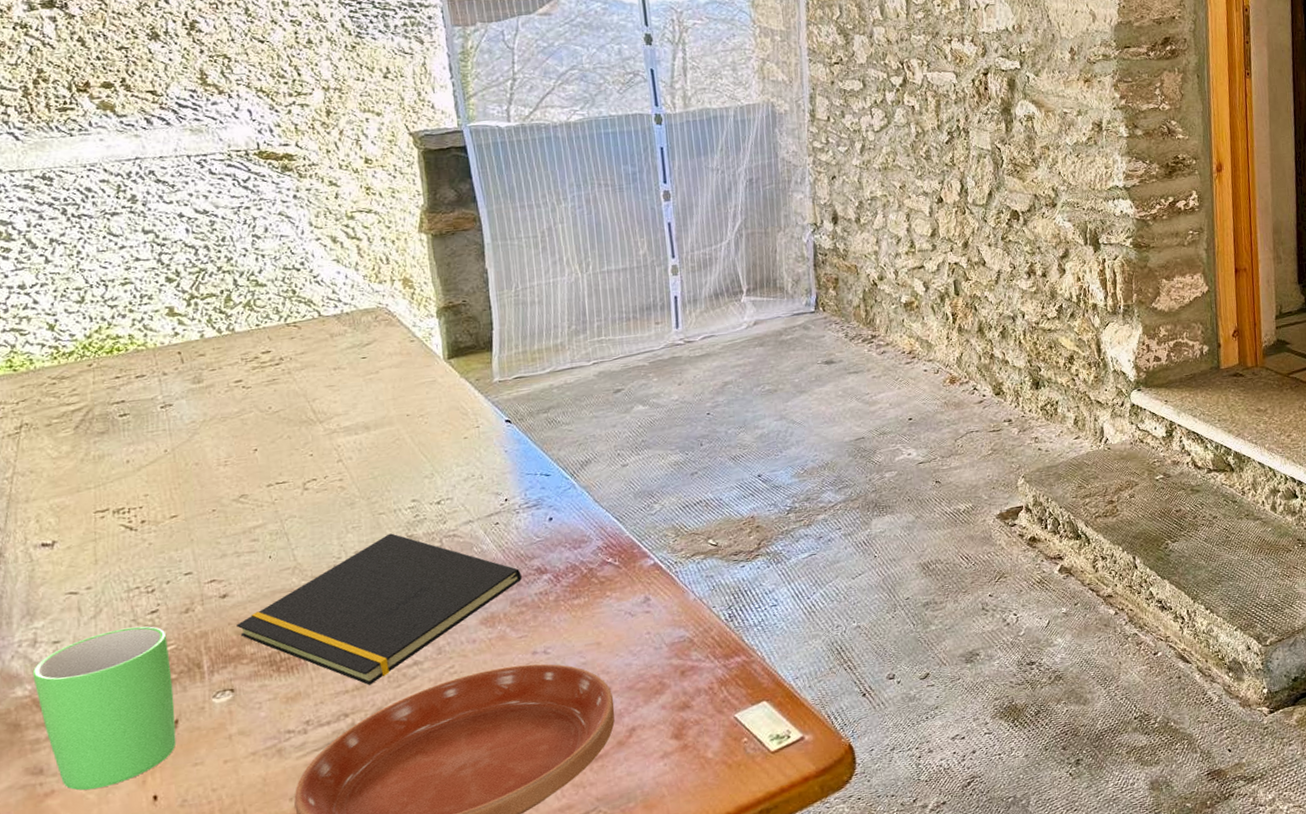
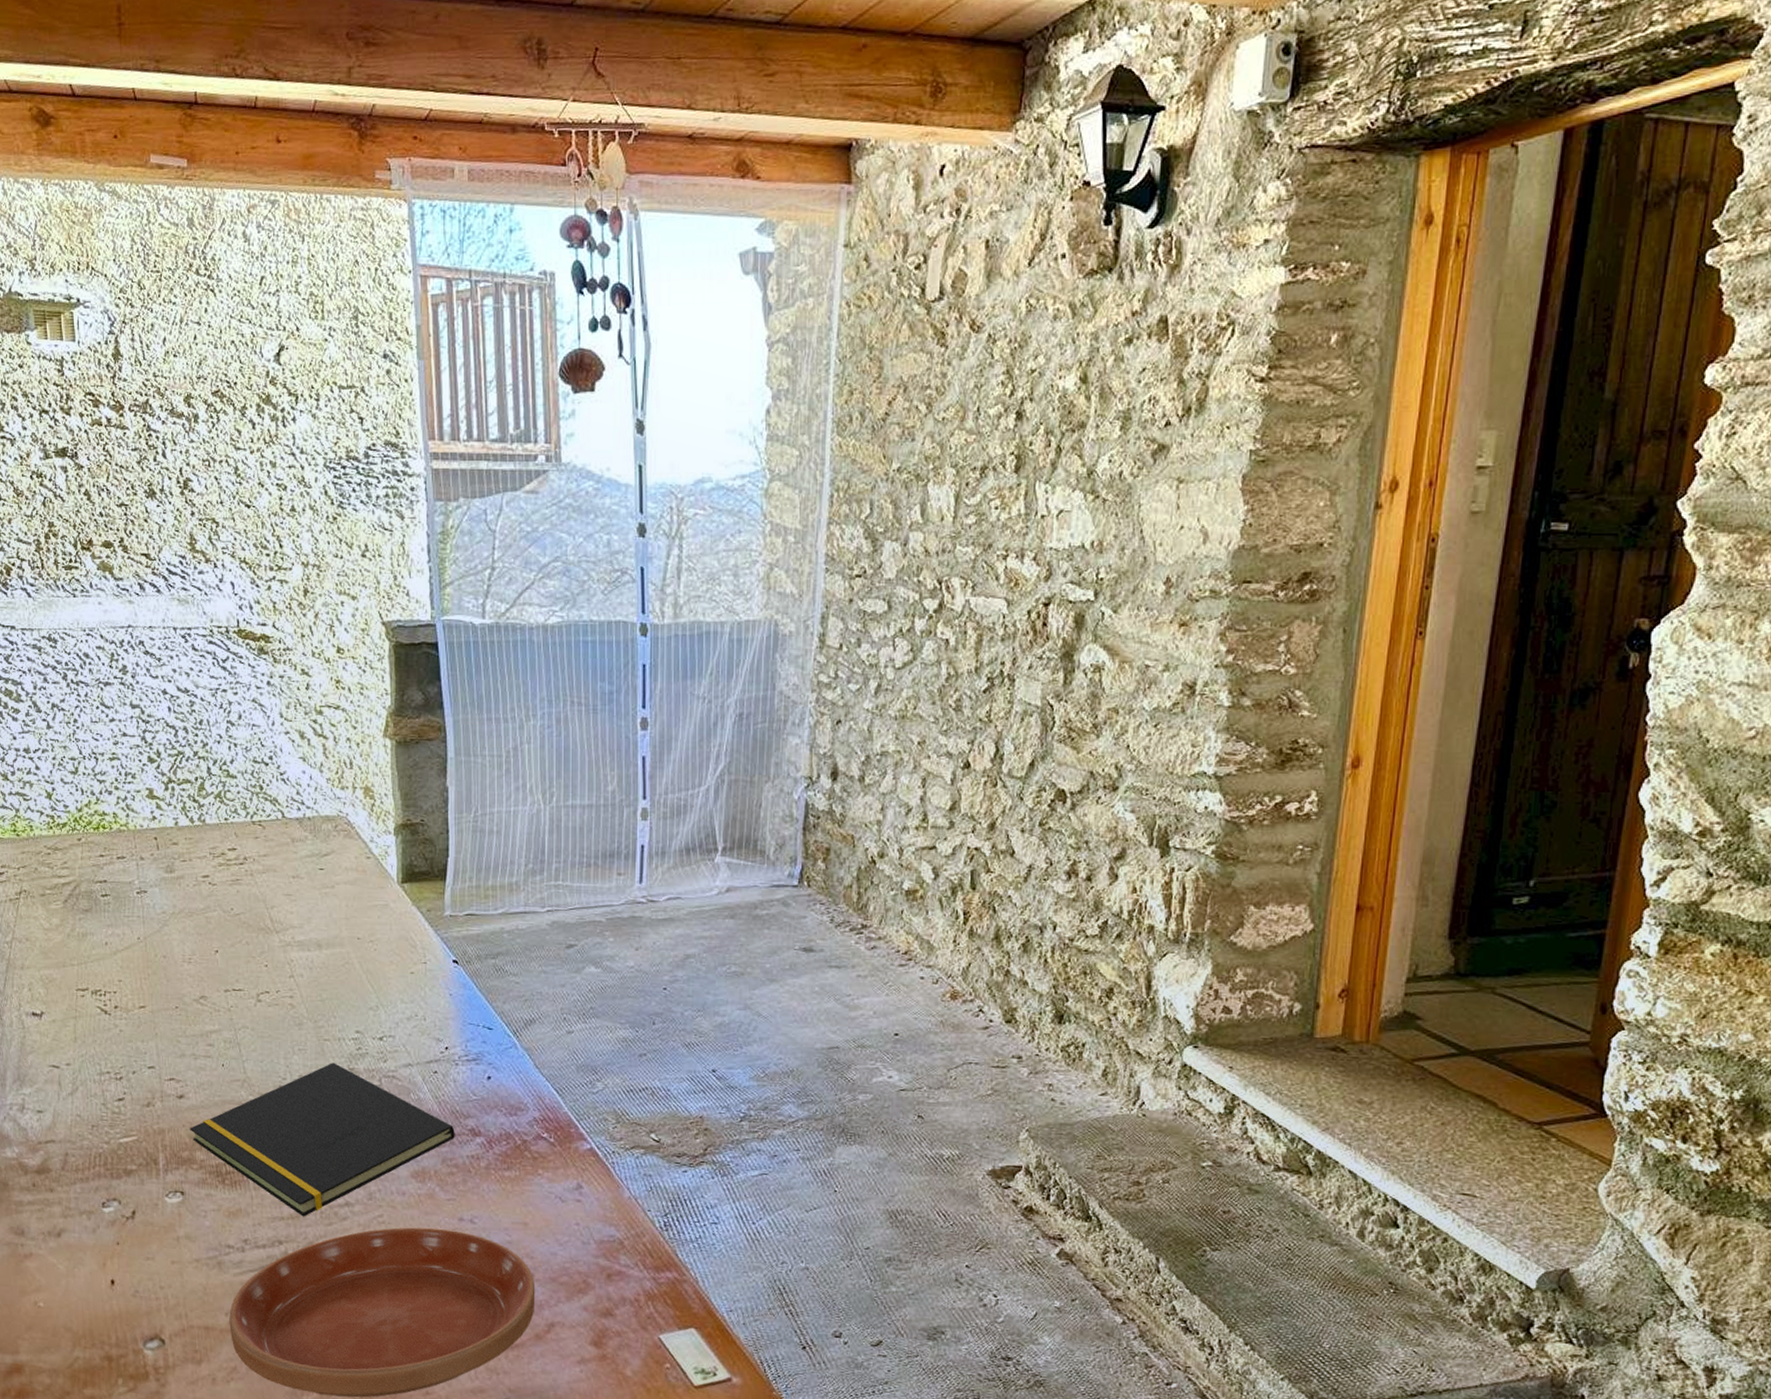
mug: present [32,626,176,791] -> none [20,1110,133,1262]

